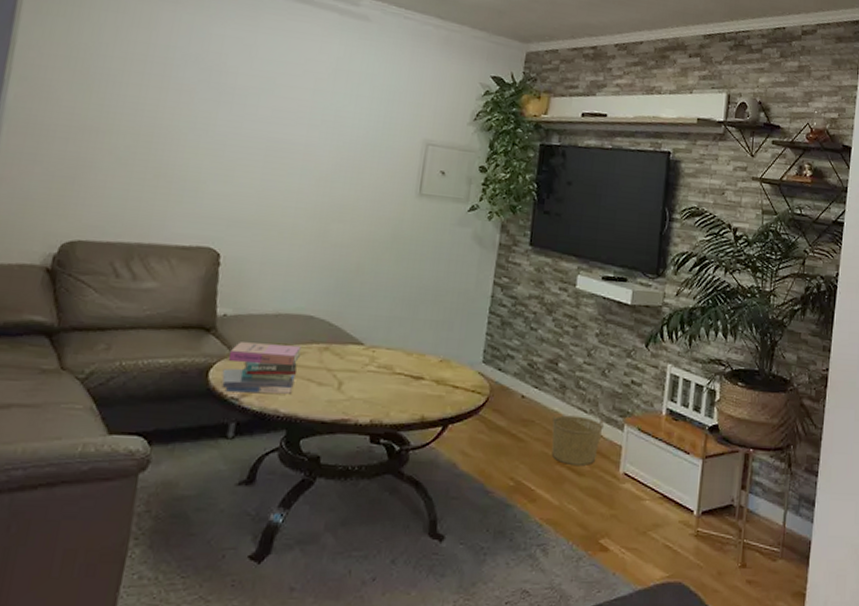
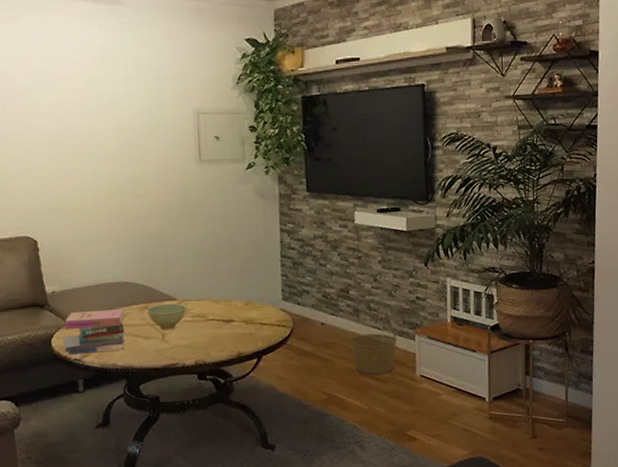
bowl: none [326,347,374,379] -> present [146,303,187,330]

